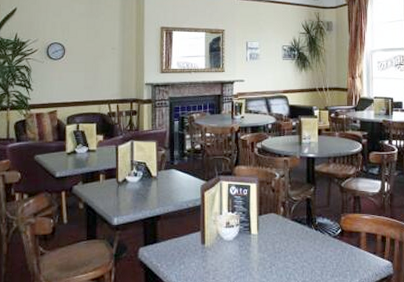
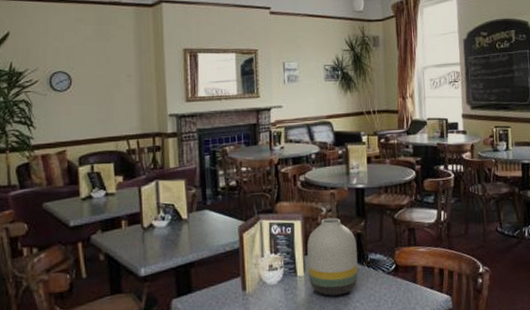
vase: none [261,182,307,254] -> present [307,217,358,296]

